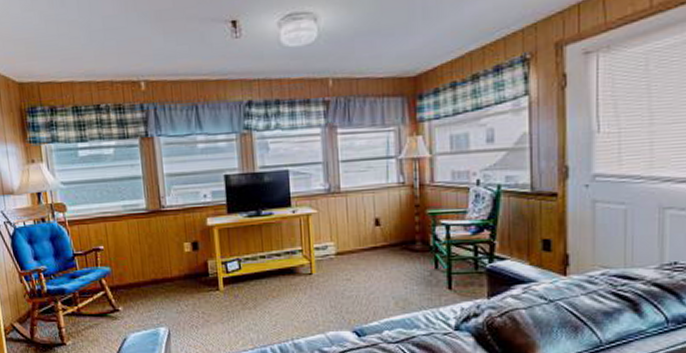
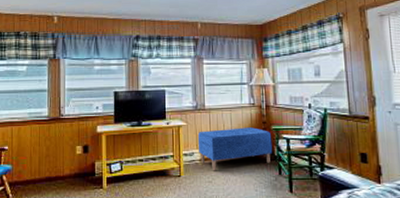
bench: none [333,212,427,267] -> present [198,127,273,171]

